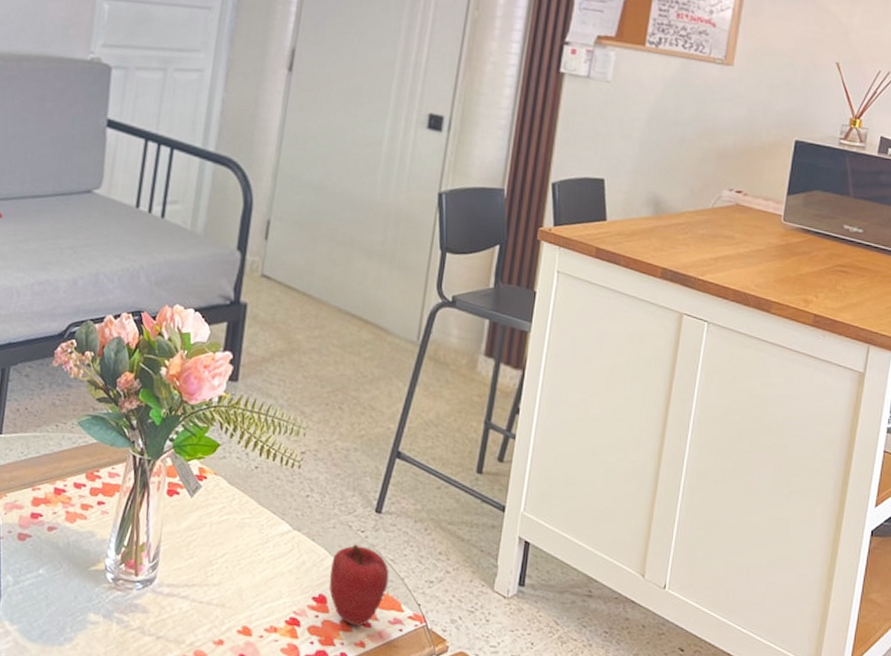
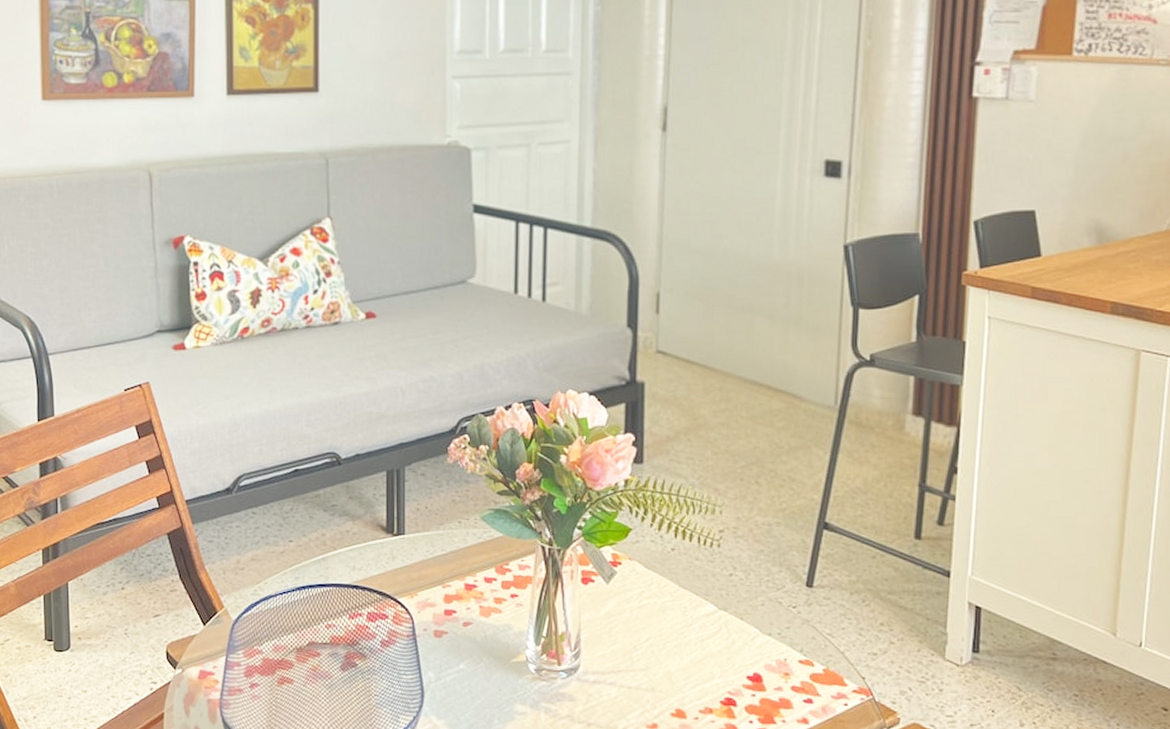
apple: present [329,544,389,627] -> none [763,620,828,703]

